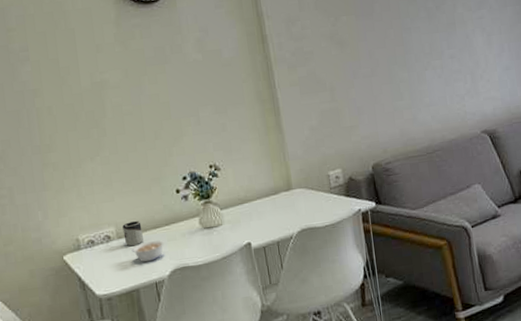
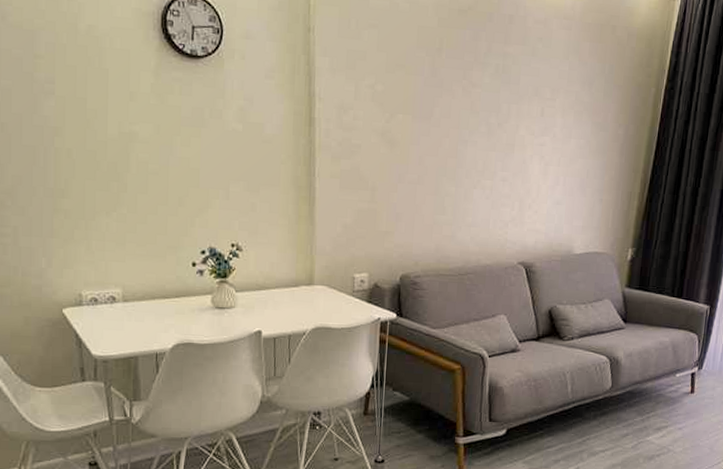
cup: present [122,221,143,247] -> none [130,287,150,312]
legume: present [131,240,164,263] -> none [136,310,171,331]

